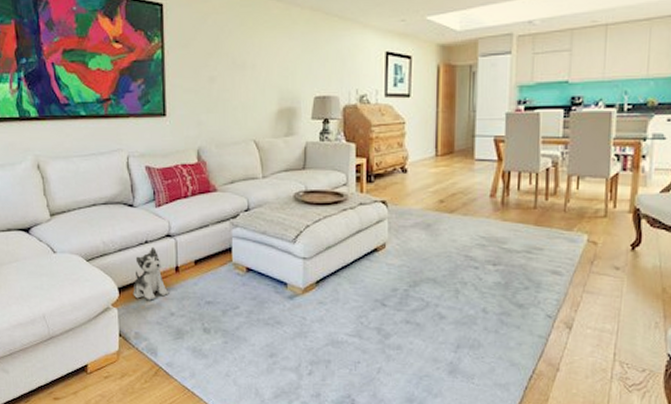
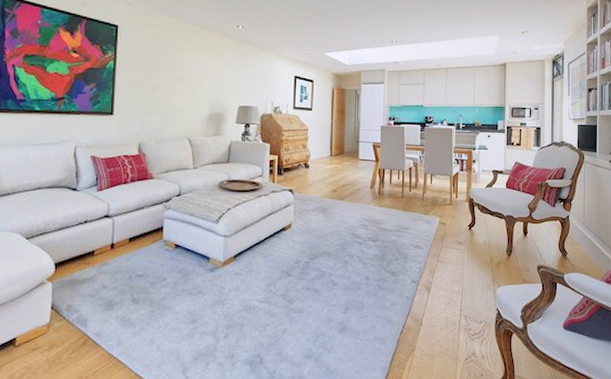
plush toy: present [133,248,169,301] -> none [68,227,104,275]

